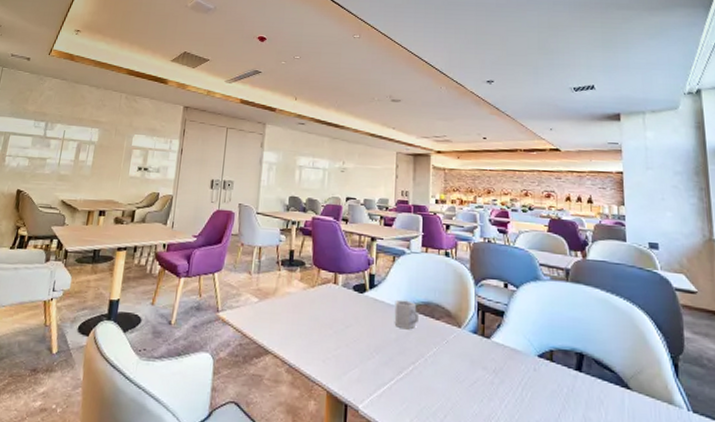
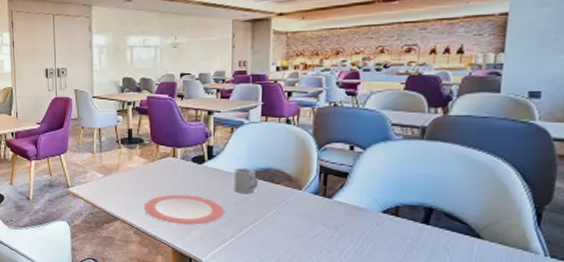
plate: none [298,326,385,365] -> present [143,194,225,226]

